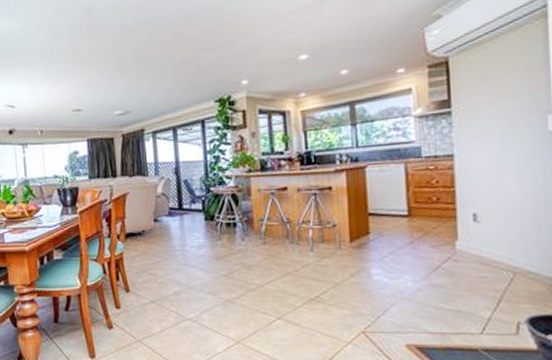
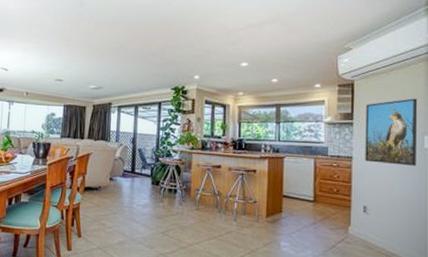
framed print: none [466,68,539,159] -> present [365,98,418,166]

